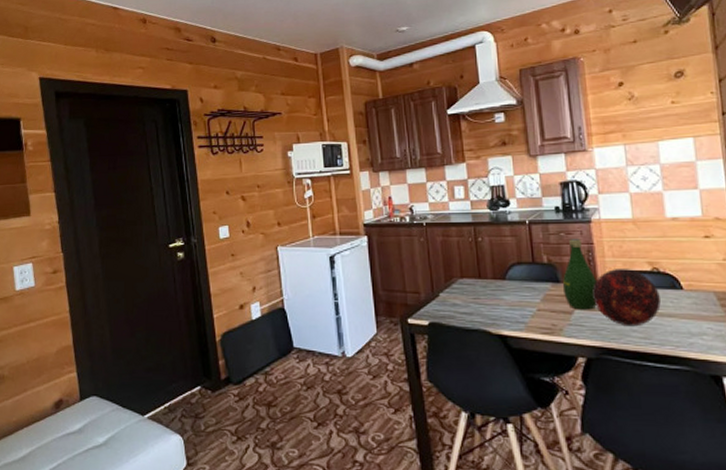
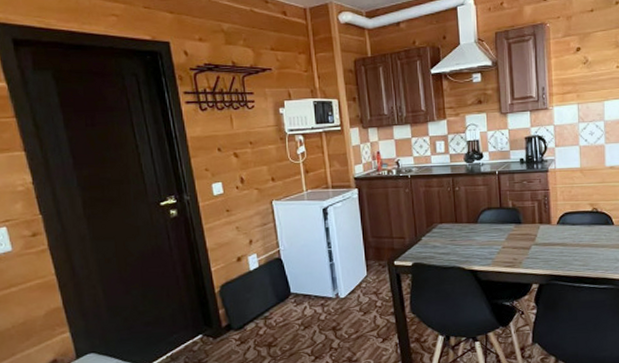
bottle: present [562,239,597,310] -> none [523,186,550,246]
decorative orb: present [592,269,661,327] -> none [546,210,597,257]

